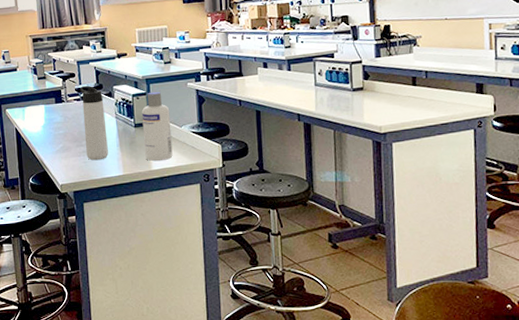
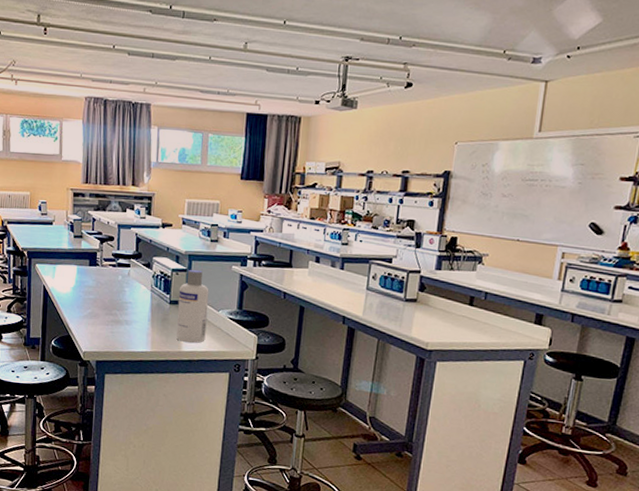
thermos bottle: present [80,85,108,161] -> none [115,251,141,333]

